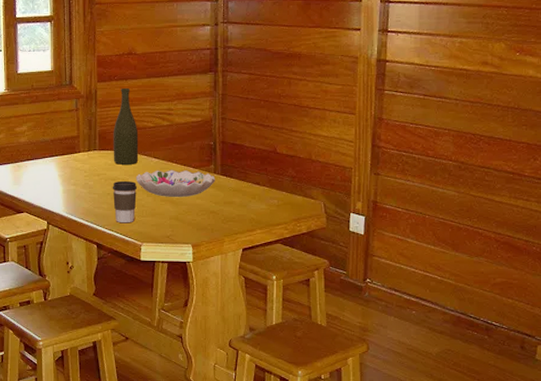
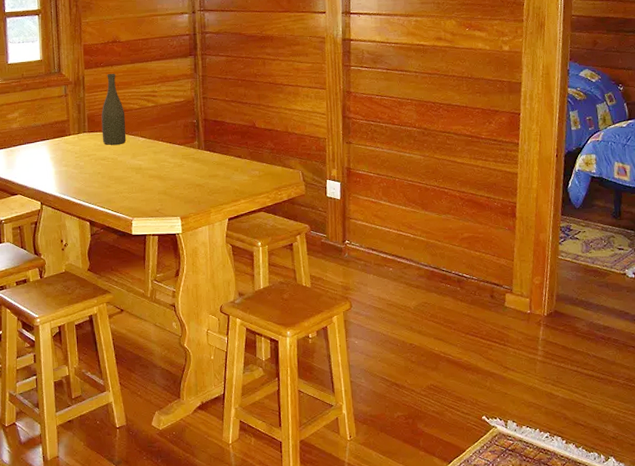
coffee cup: present [112,180,138,223] -> none [102,159,127,200]
decorative bowl: present [135,169,216,198] -> none [124,147,200,174]

